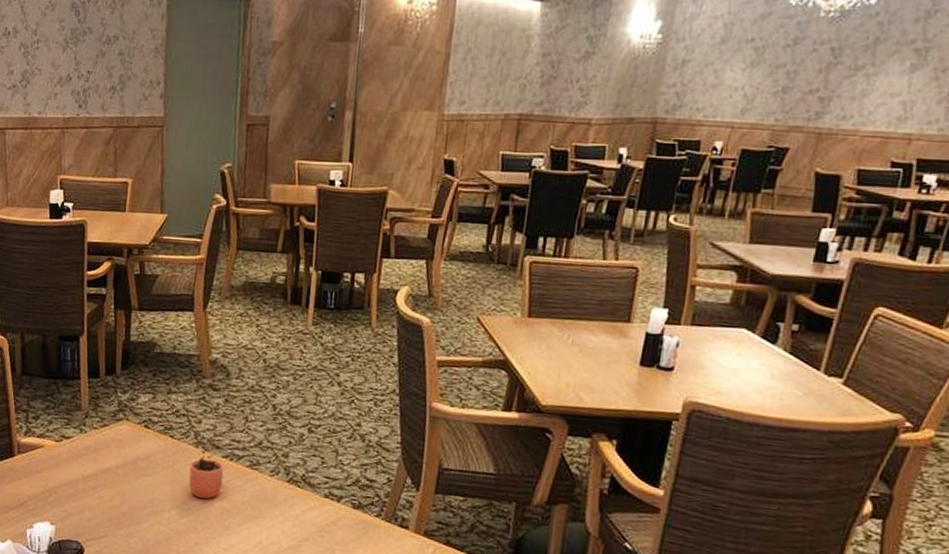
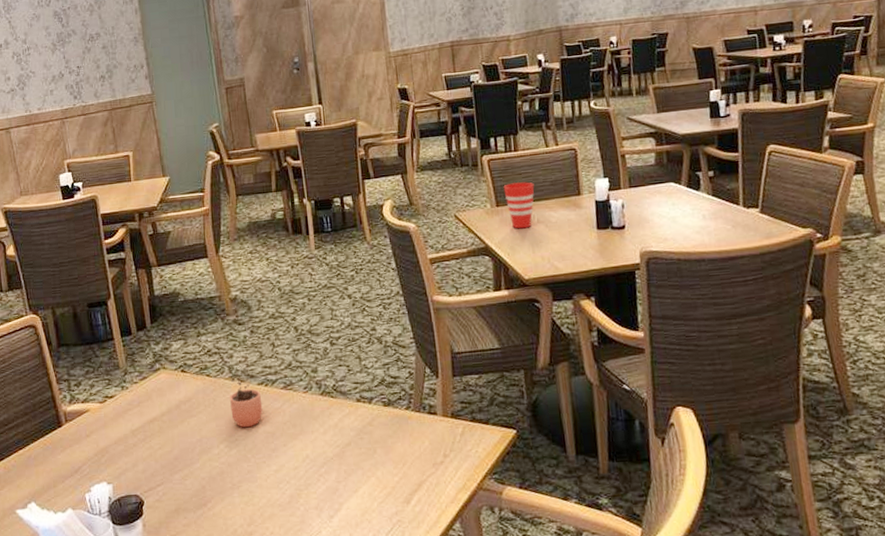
cup: none [540,293,578,349] -> present [503,182,535,229]

